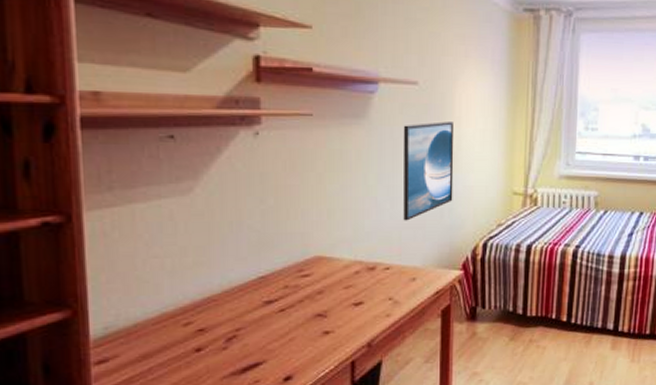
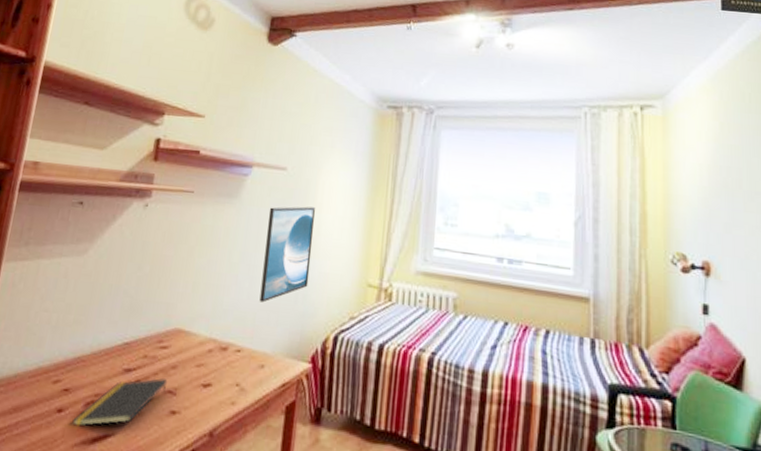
notepad: none [216,303,316,361] -> present [72,377,168,427]

